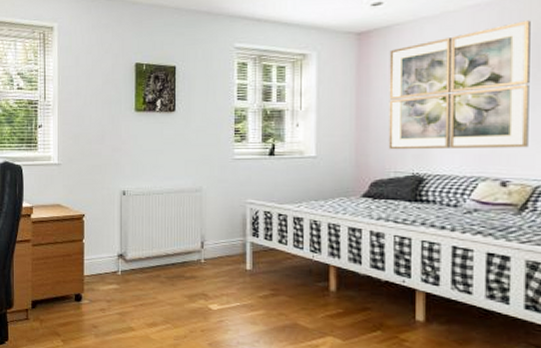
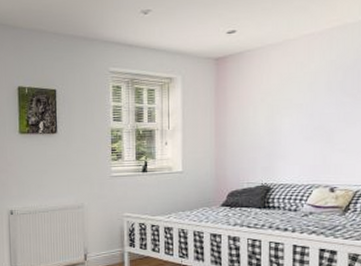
wall art: present [388,20,531,150] -> none [242,48,353,164]

